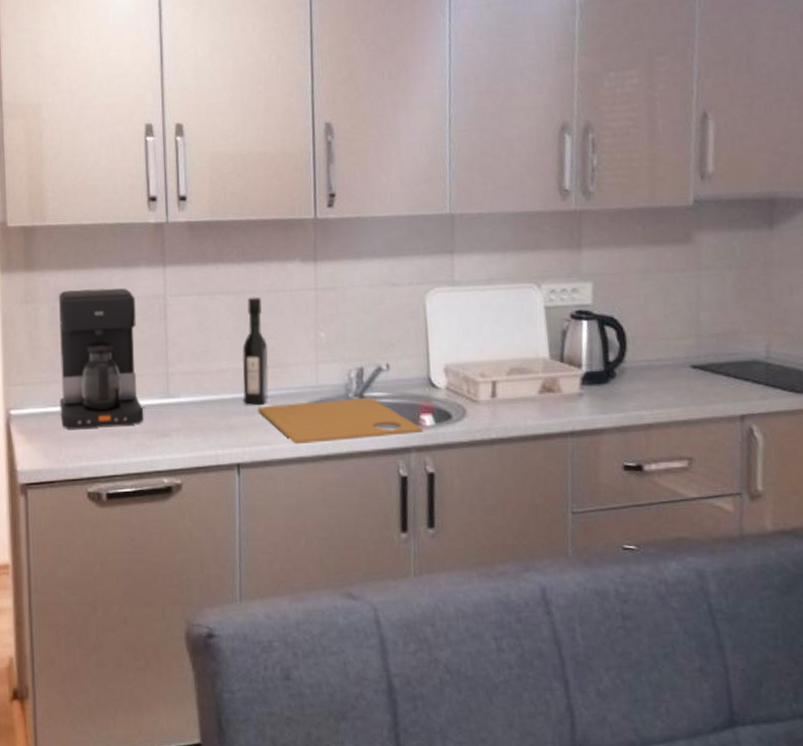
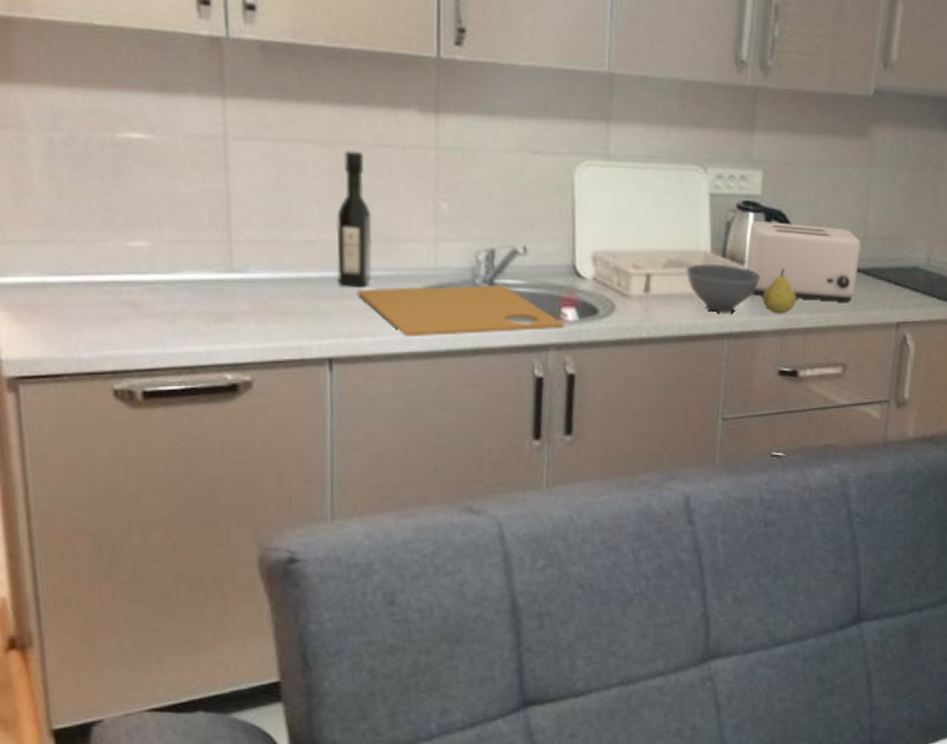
coffee maker: present [59,288,144,429] -> none [58,117,197,307]
bowl: none [527,368,599,413] -> present [685,263,761,313]
toaster: none [583,327,698,398] -> present [747,221,863,302]
fruit: none [601,369,636,413] -> present [763,268,797,315]

